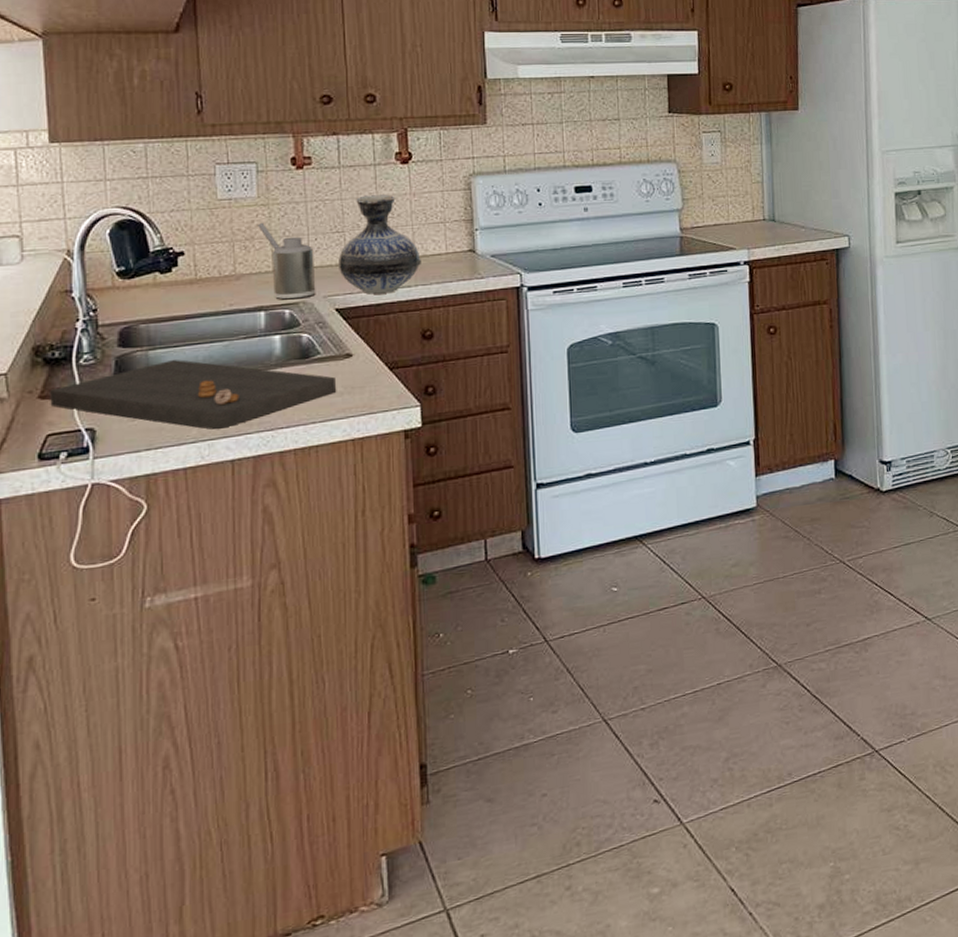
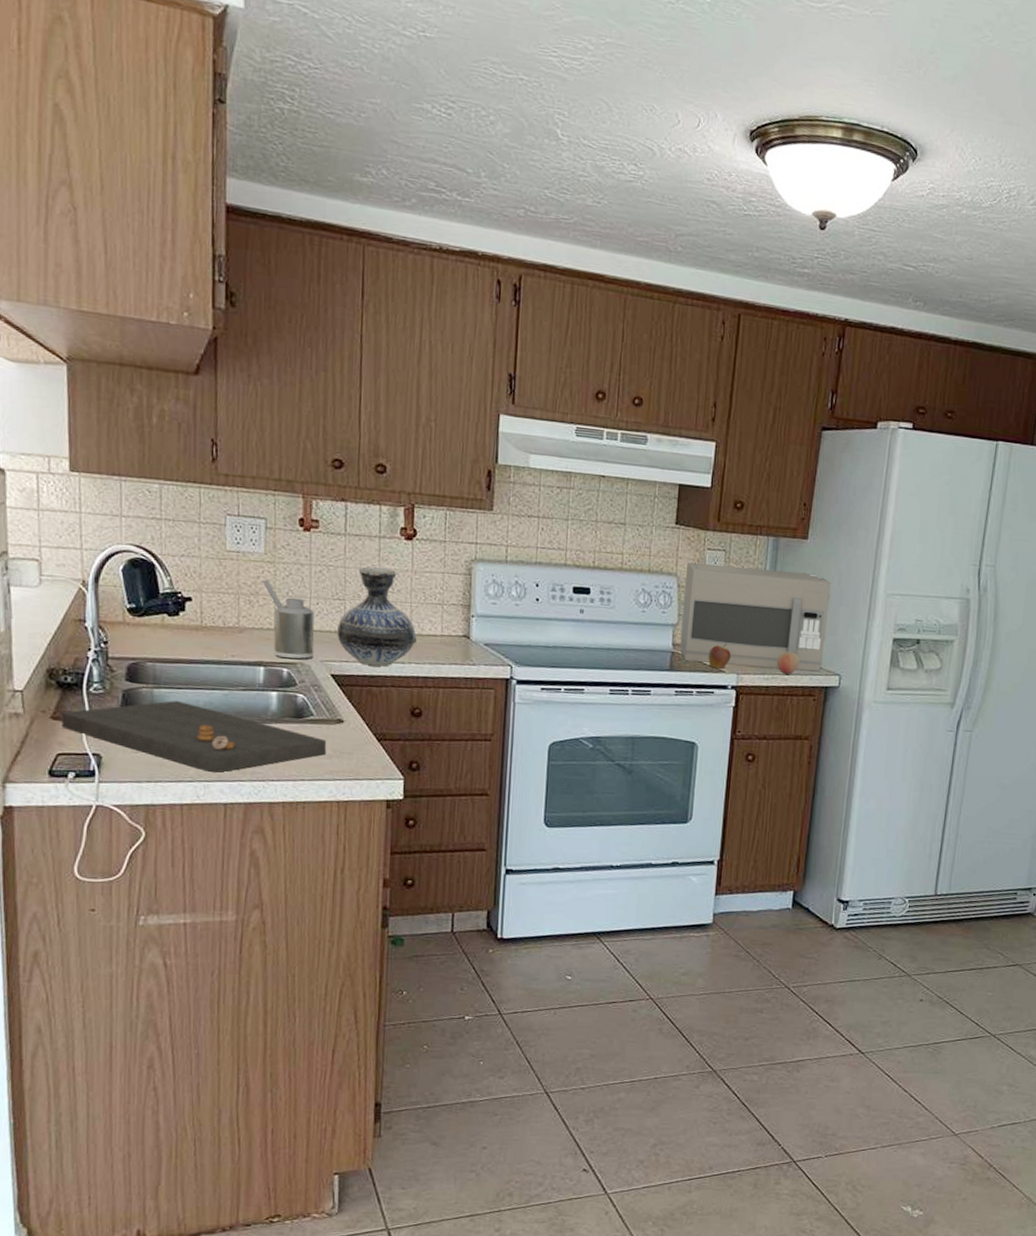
microwave: none [684,142,830,244] -> present [679,563,831,672]
fruit: none [716,221,739,248] -> present [708,643,731,670]
fruit: none [785,220,808,242] -> present [776,651,800,674]

